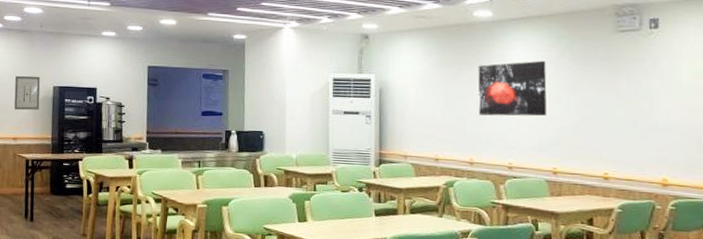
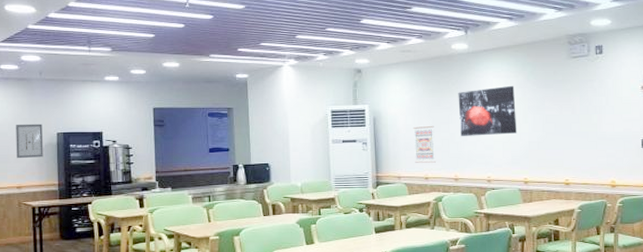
wall art: none [424,101,449,143] -> present [413,125,436,163]

